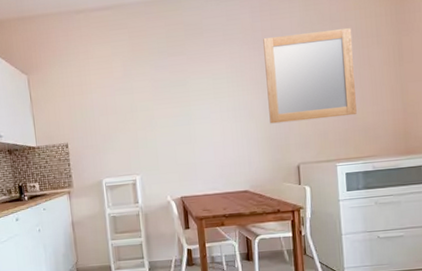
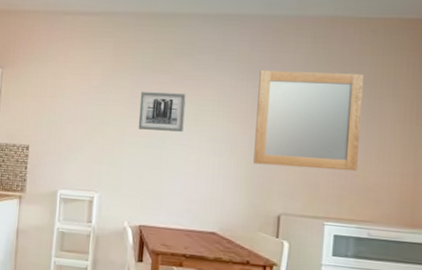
wall art: none [161,70,205,111] -> present [138,91,186,132]

